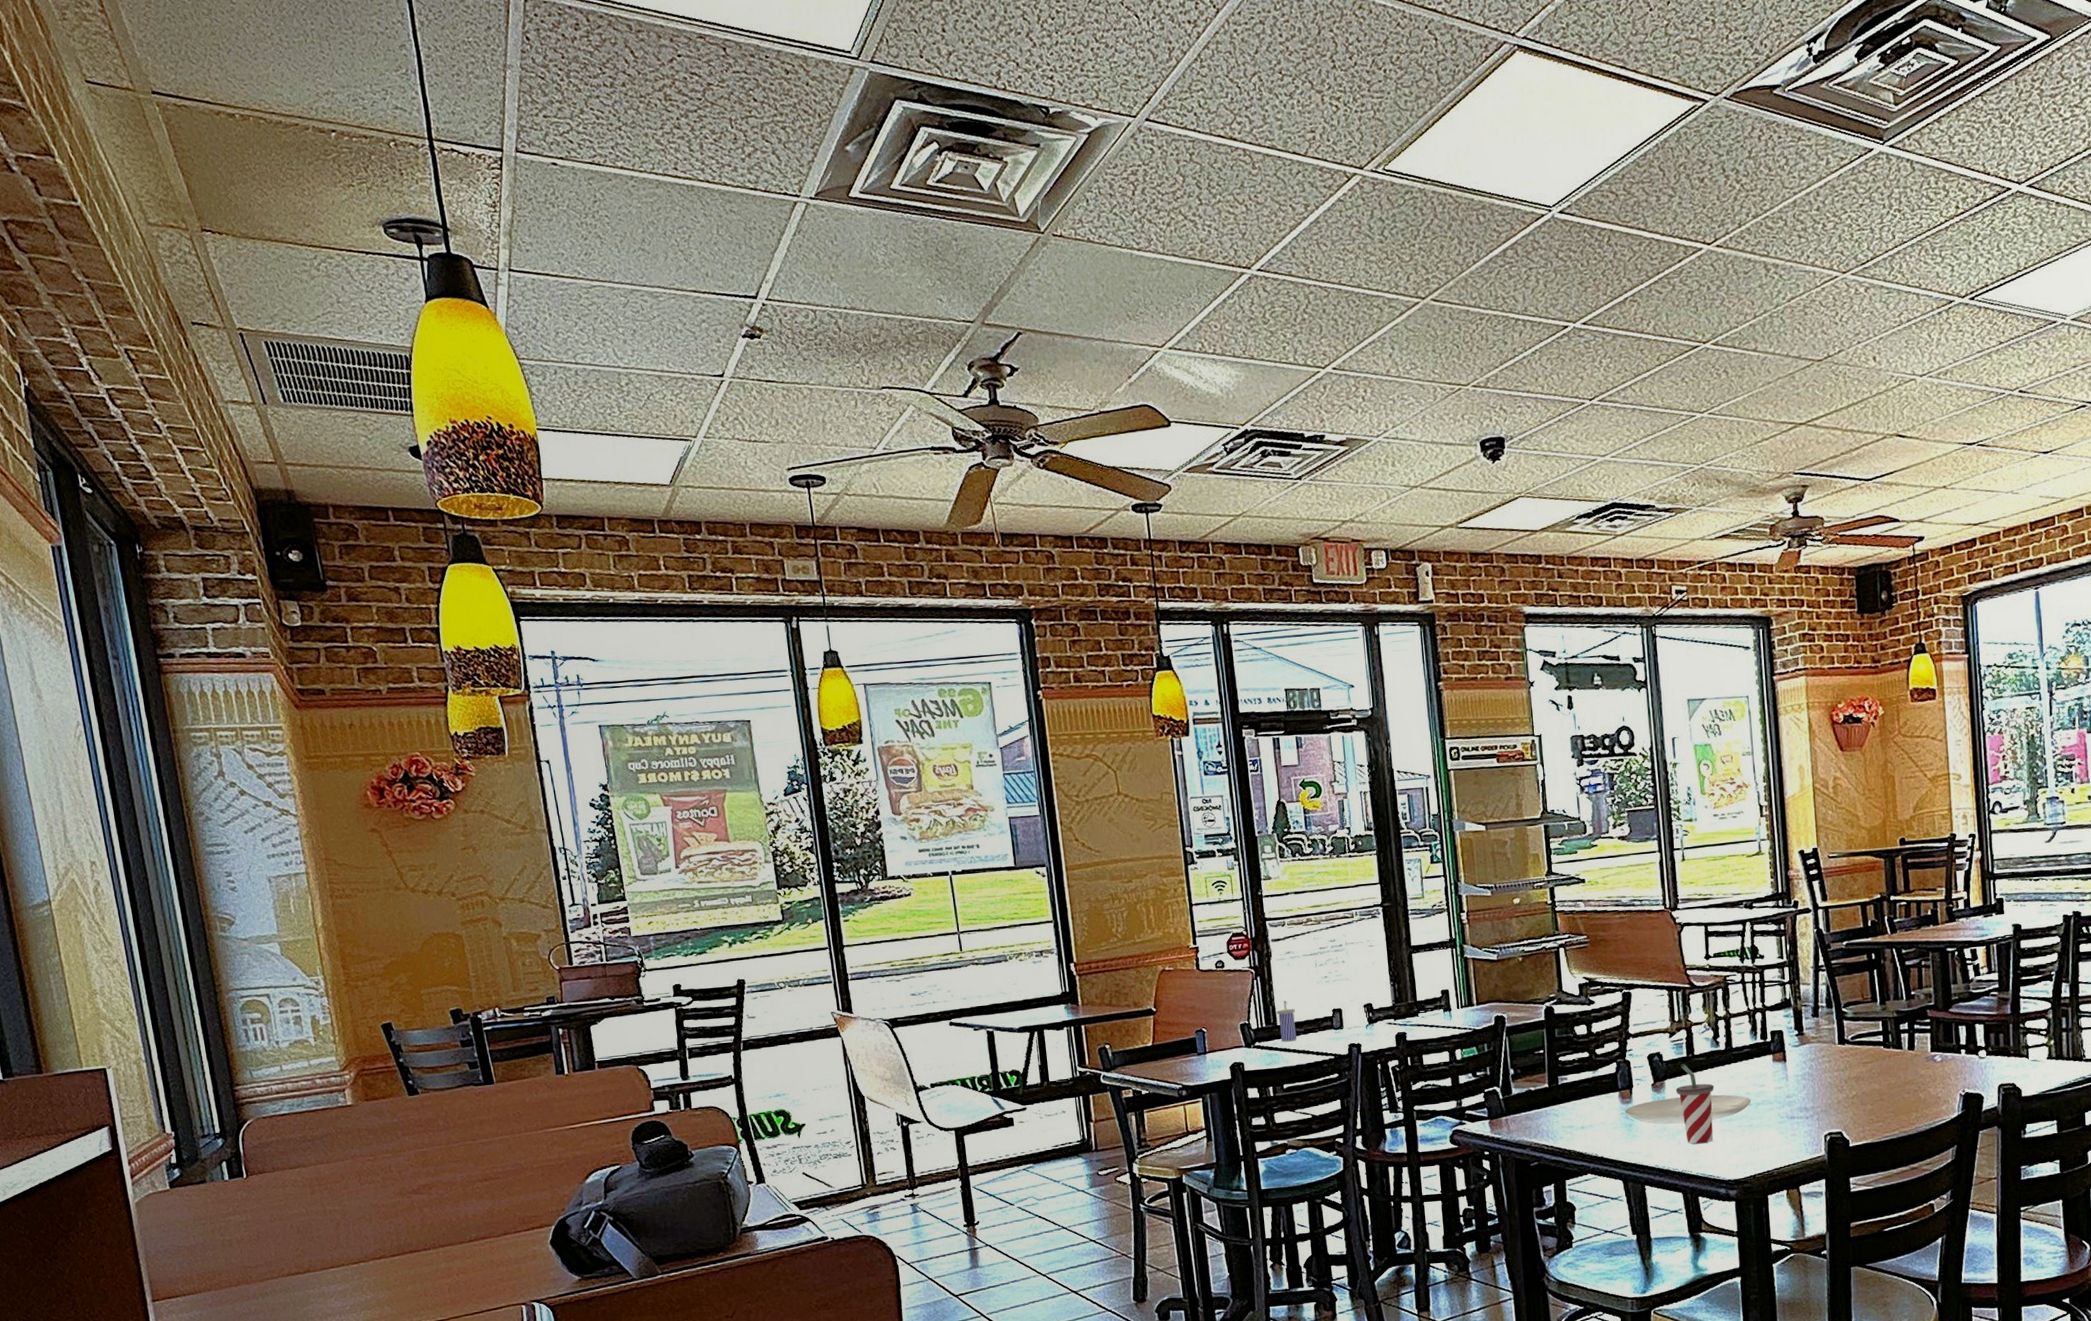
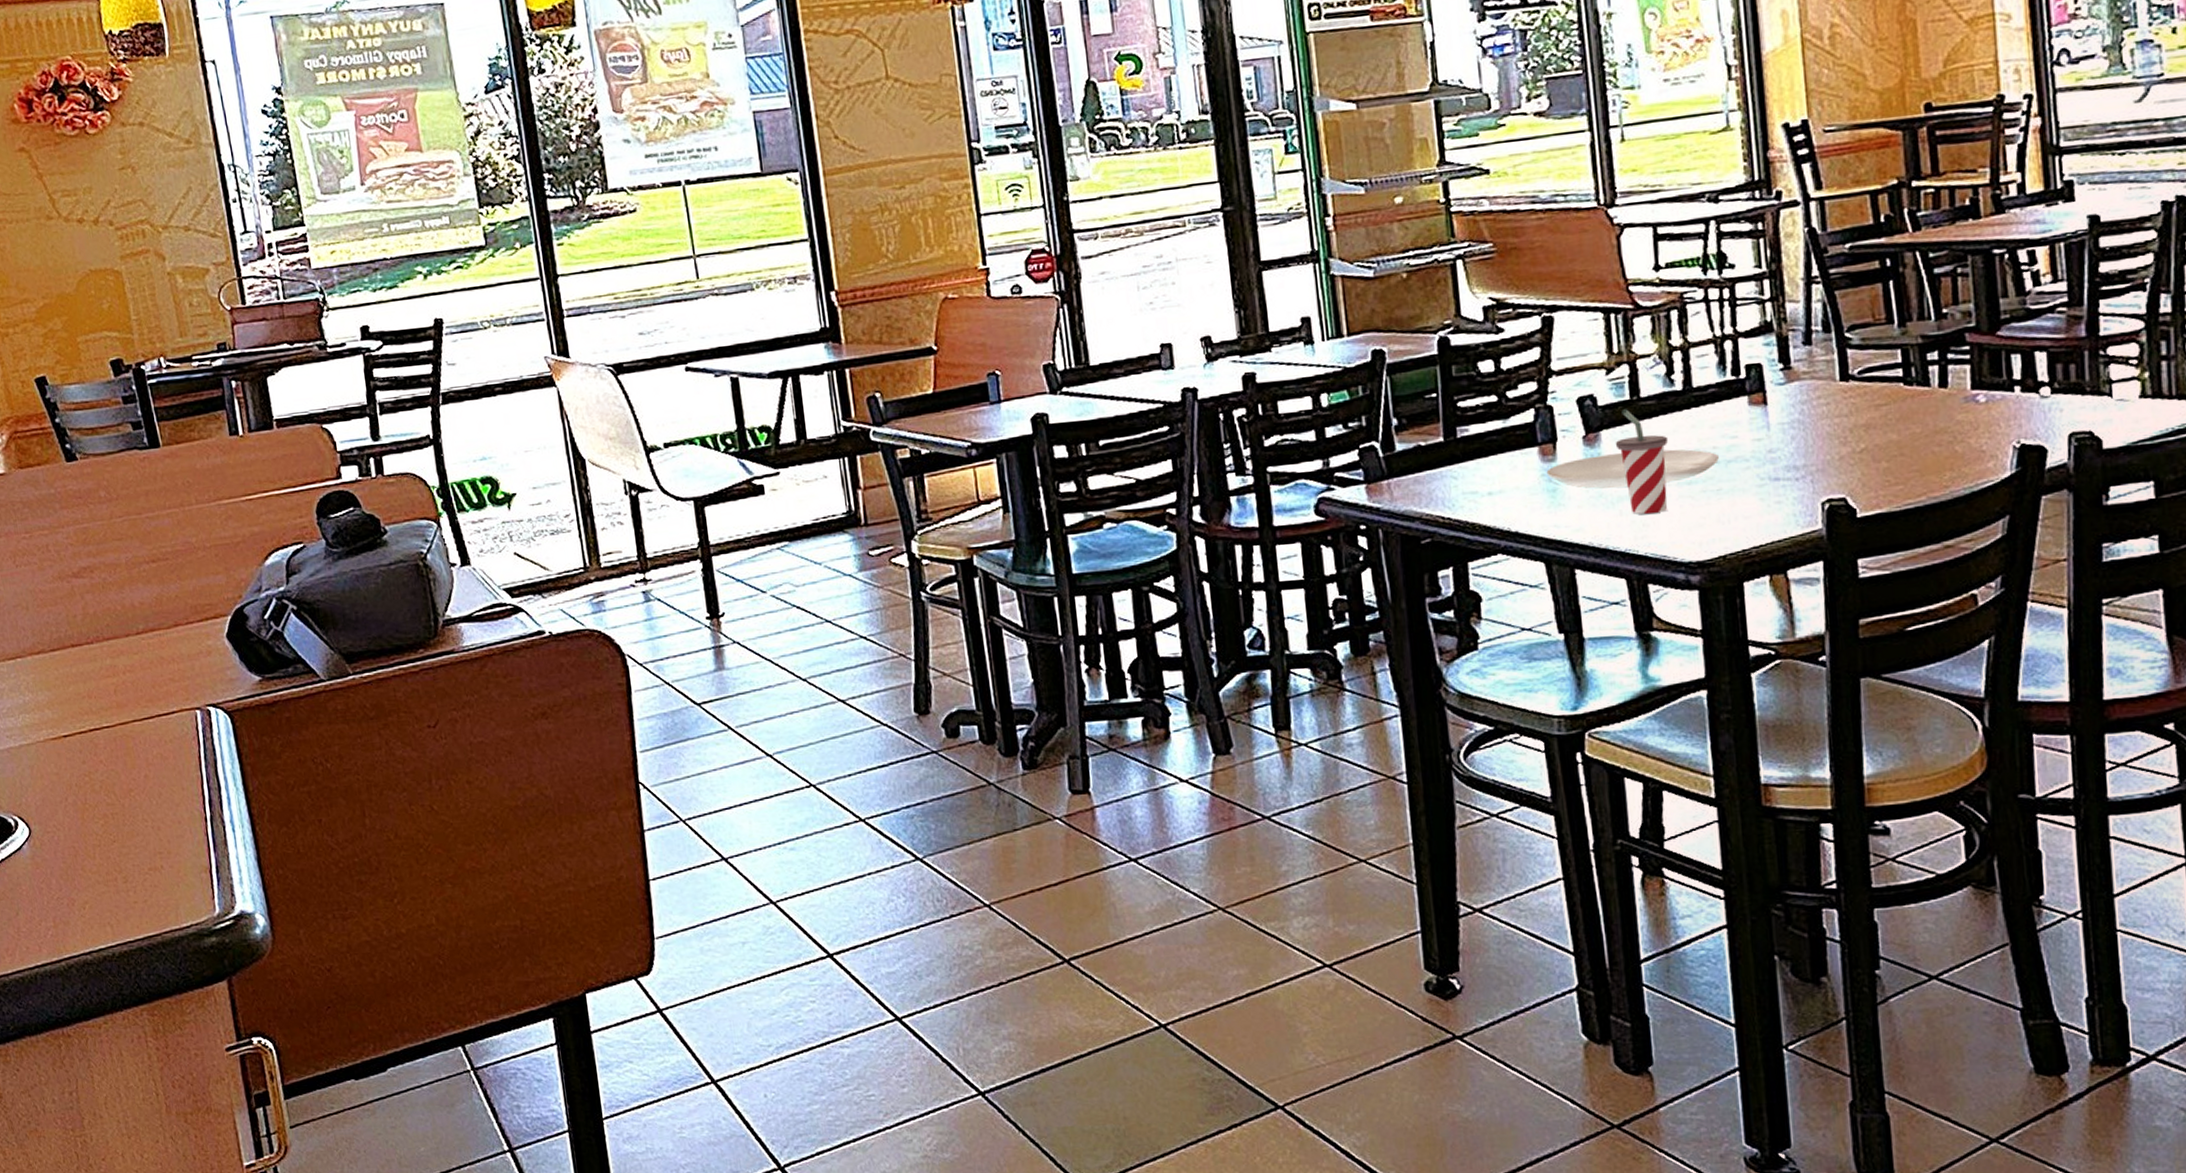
beverage cup: present [1276,1000,1298,1042] -> none [1089,334,1116,387]

